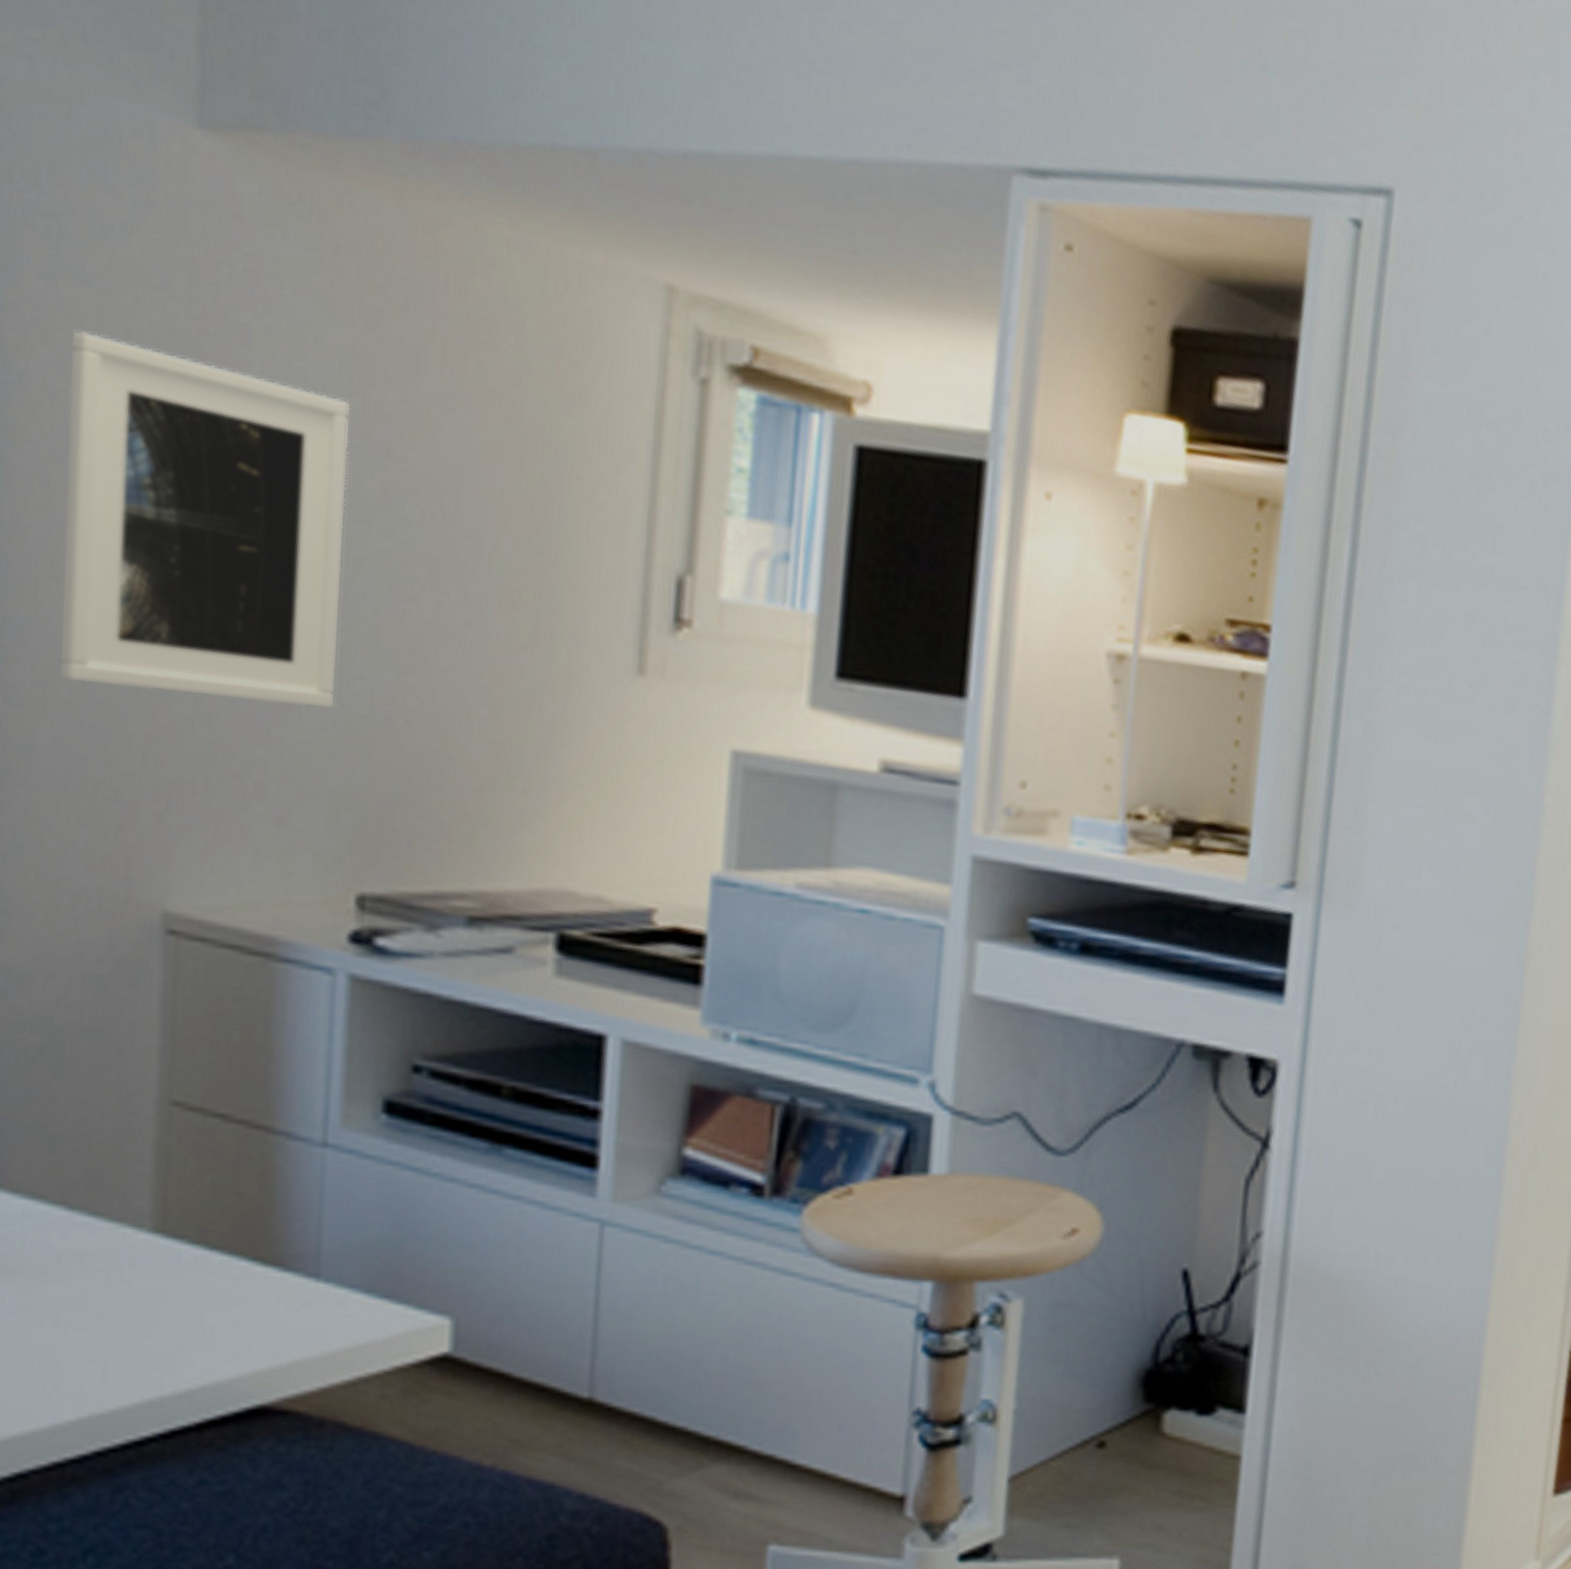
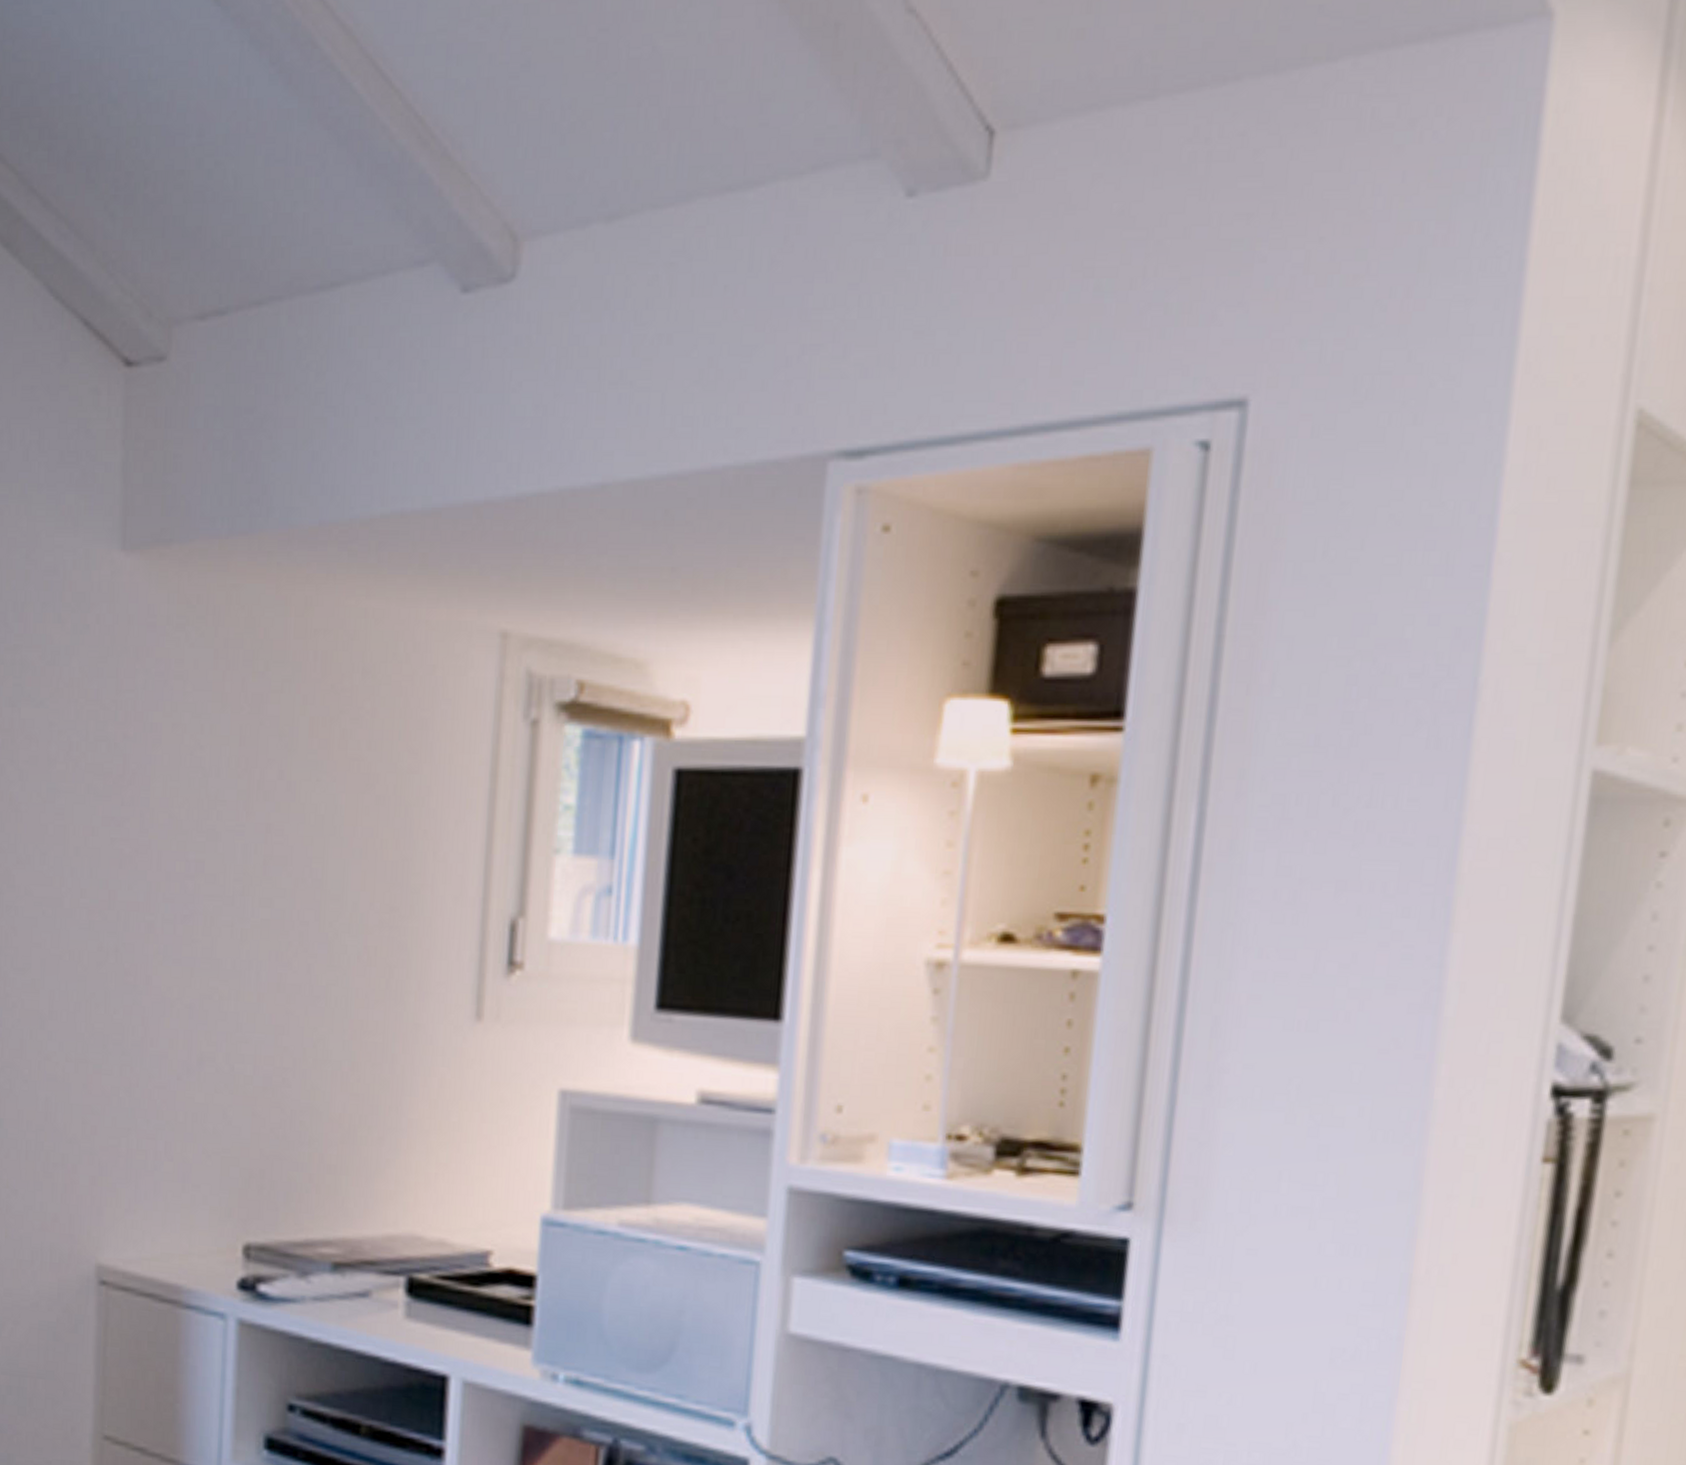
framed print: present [58,330,351,710] -> none [21,748,238,1073]

